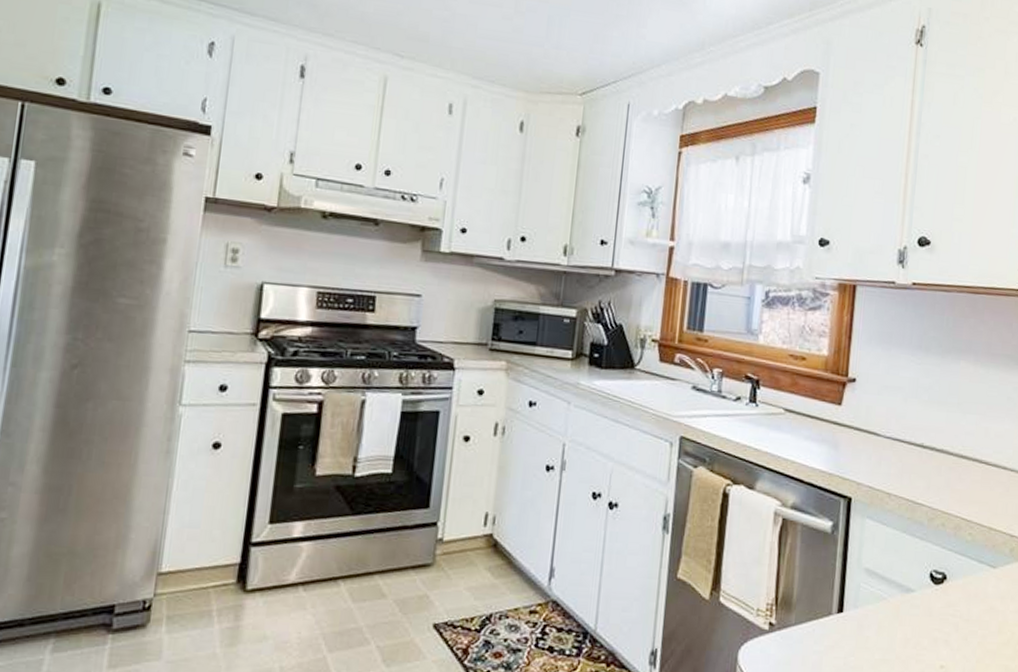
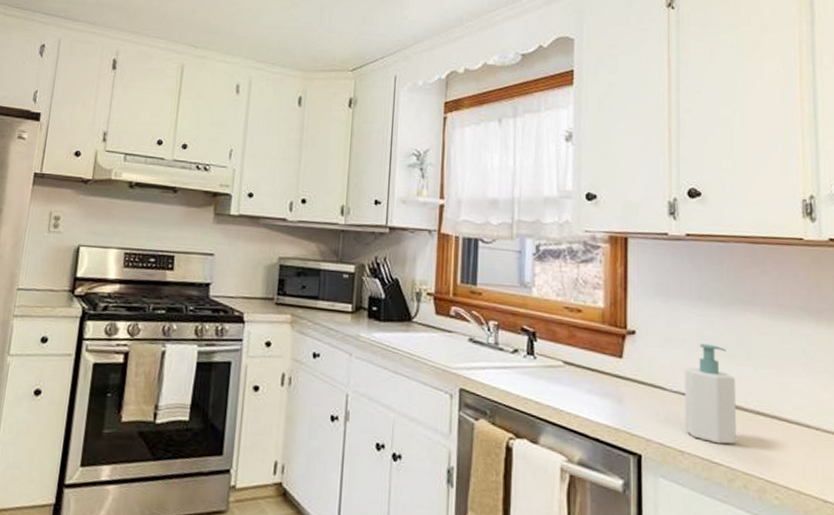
soap bottle: none [893,391,944,486] -> present [684,343,736,444]

